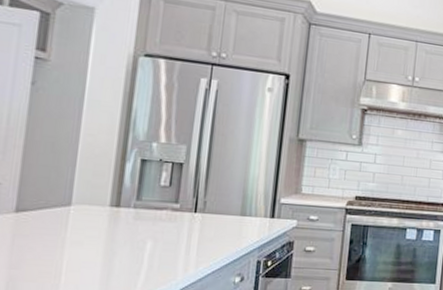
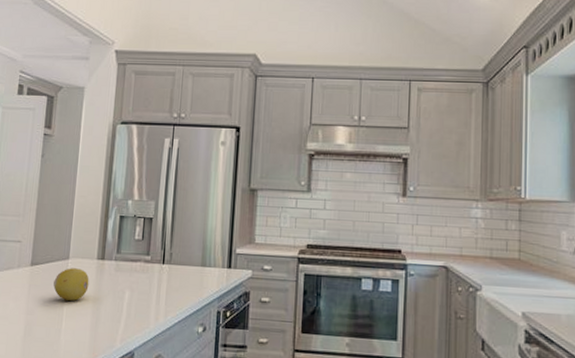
fruit: none [48,215,99,252] -> present [53,268,89,301]

